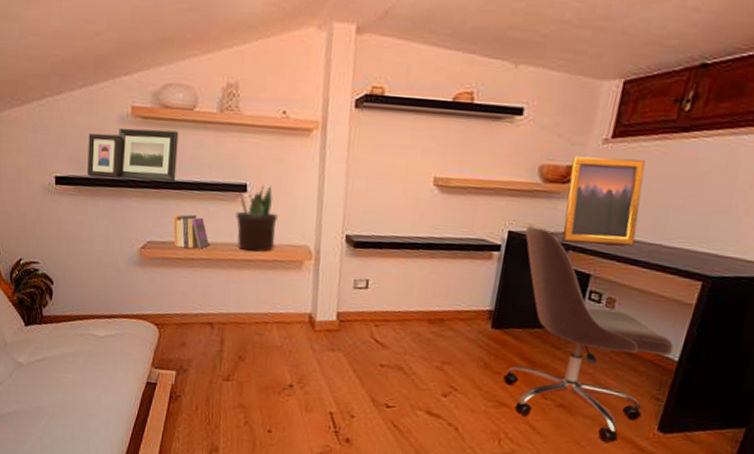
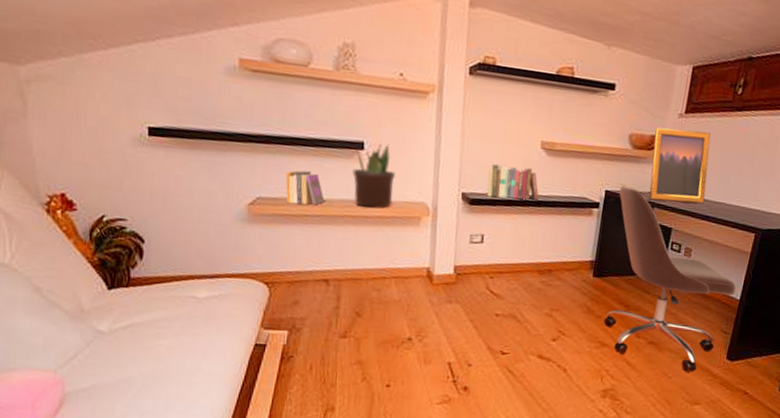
picture frame: present [87,133,123,179] -> none [187,83,229,132]
picture frame: present [118,127,179,183] -> none [224,79,292,138]
books: none [372,203,431,243] -> present [486,164,539,200]

